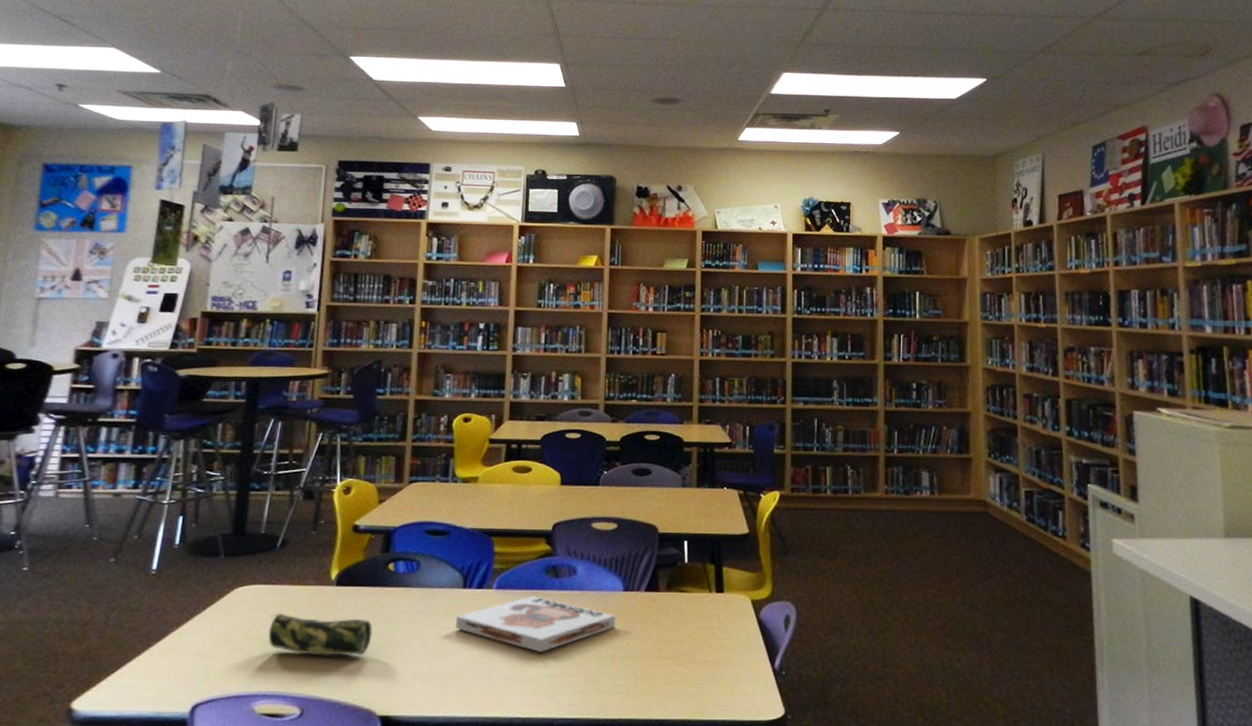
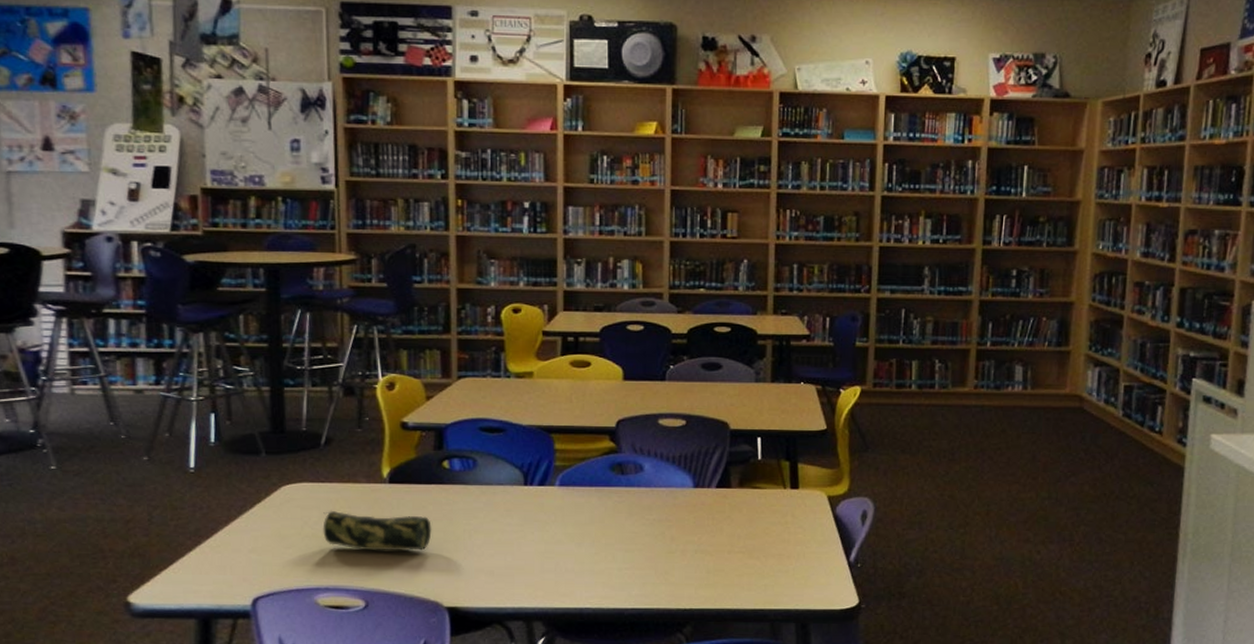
board game: present [456,596,617,652] -> none [519,492,687,547]

